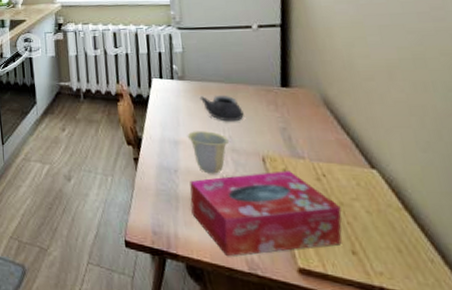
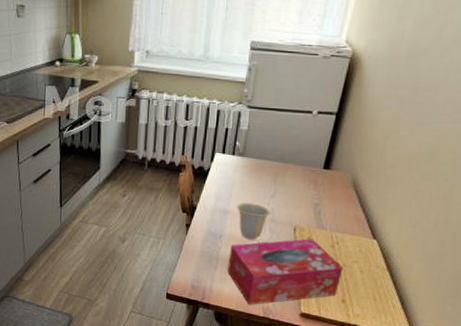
teapot: present [199,95,244,122] -> none [254,172,288,197]

